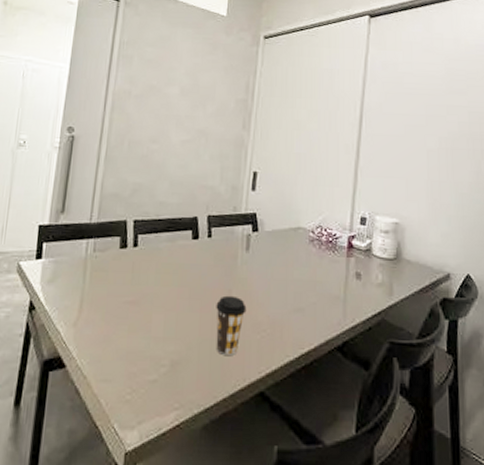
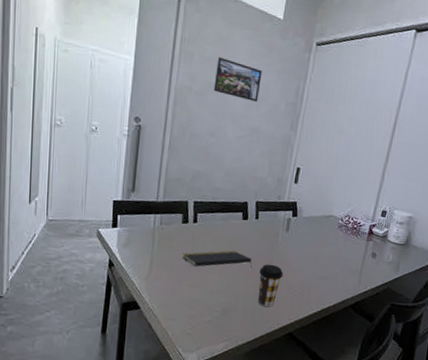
notepad: none [120,280,206,304] -> present [182,250,252,269]
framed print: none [154,57,207,101] -> present [213,56,262,102]

